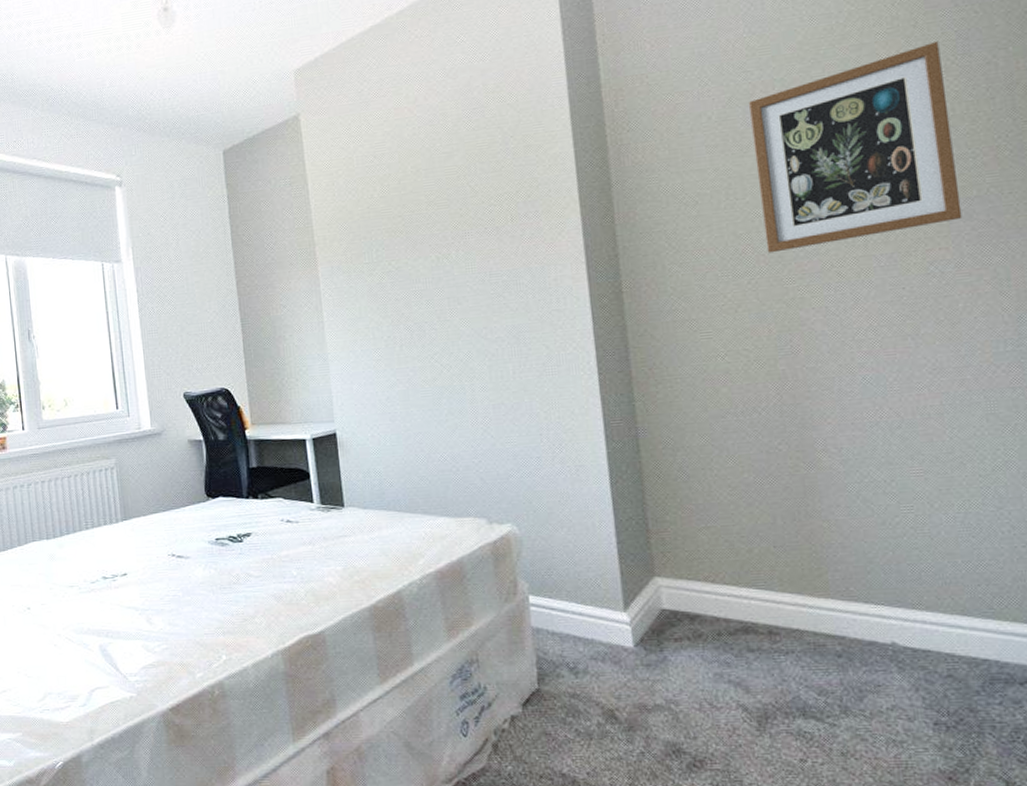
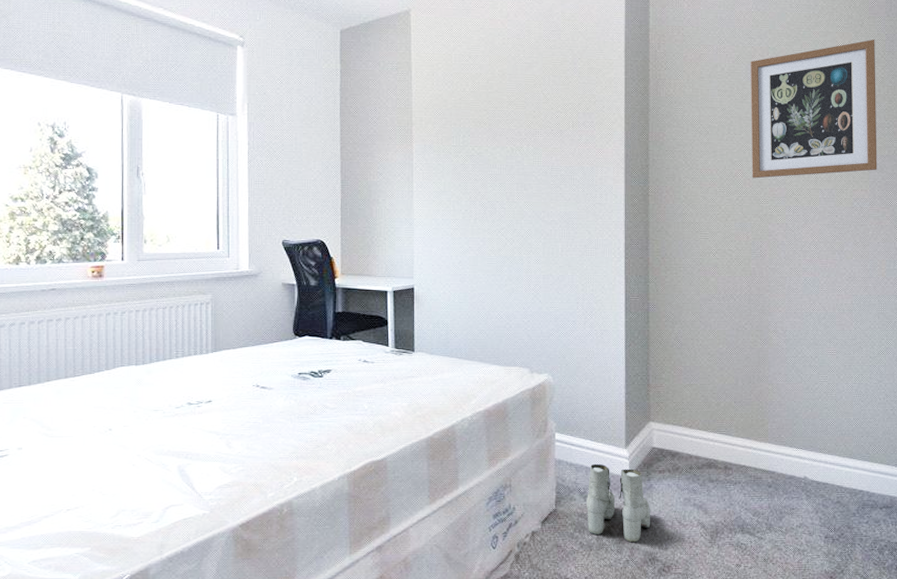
boots: none [578,631,670,730] -> present [587,463,651,543]

